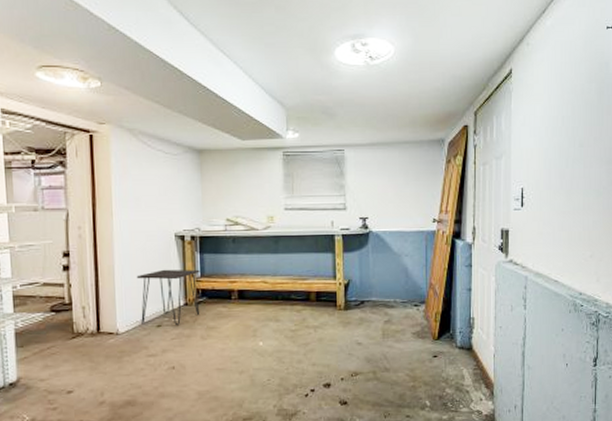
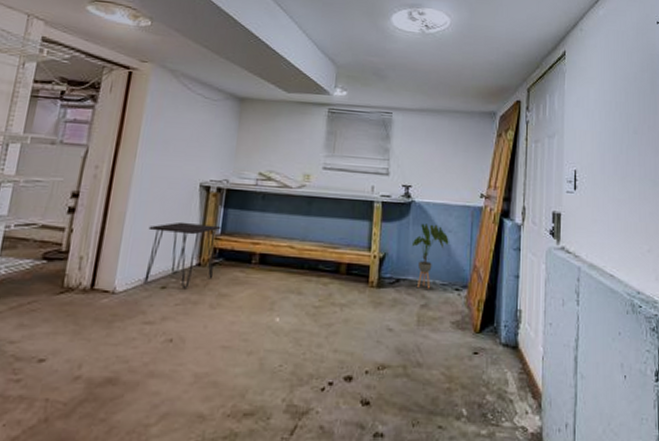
house plant: none [372,250,406,307] -> present [411,223,449,289]

